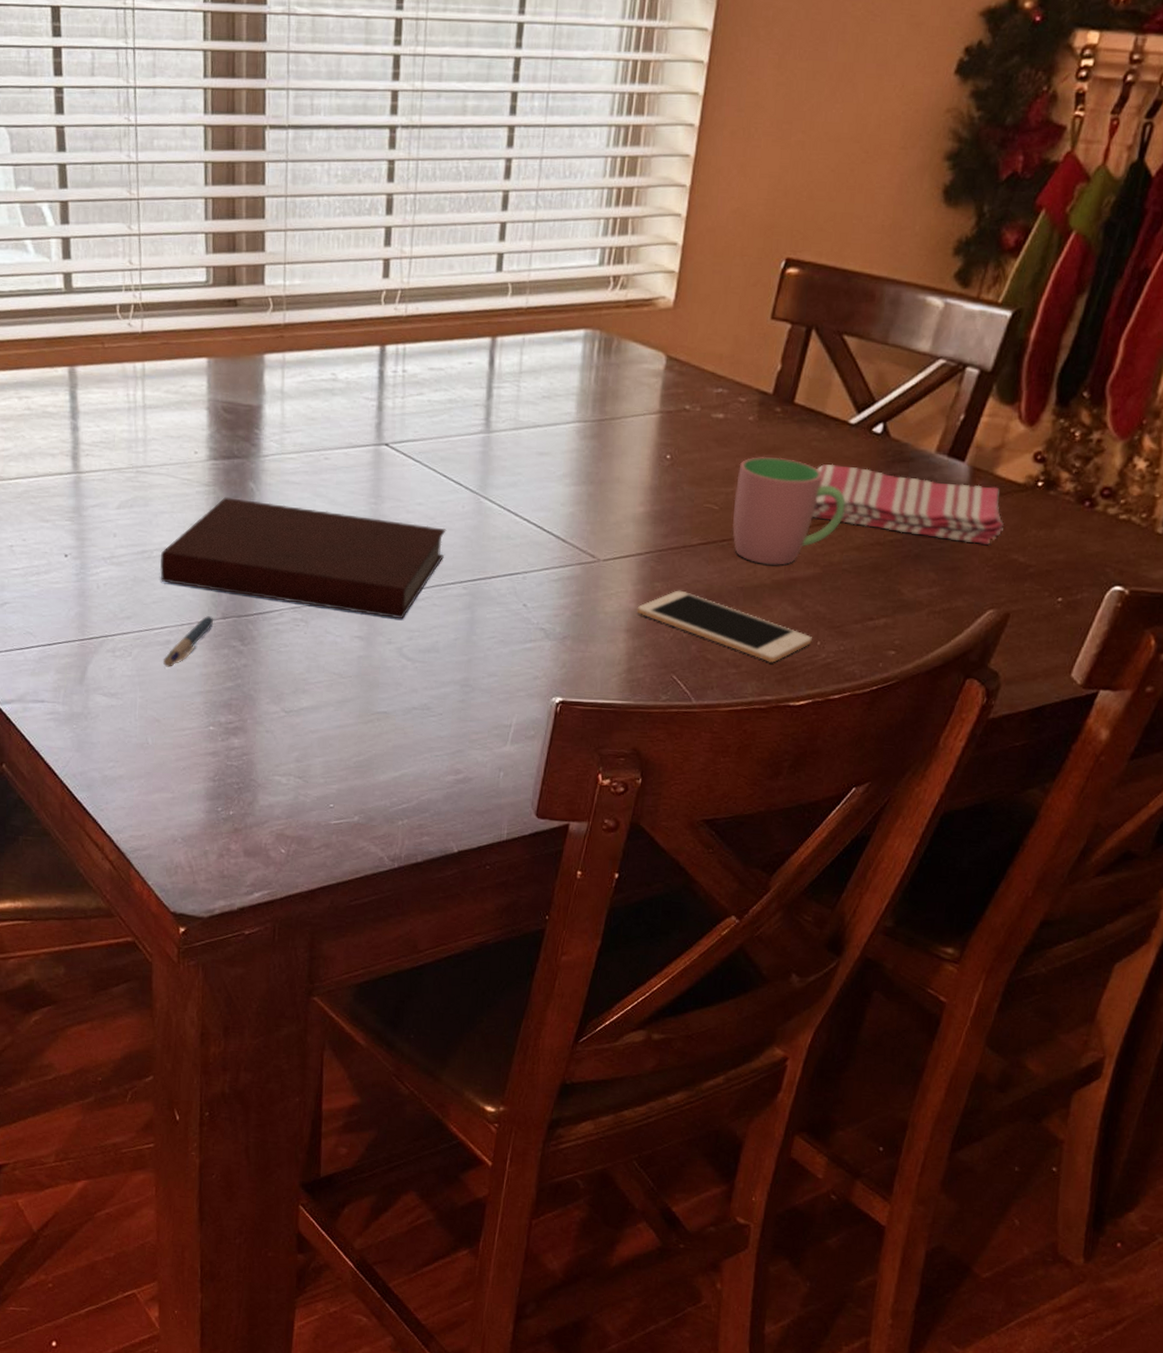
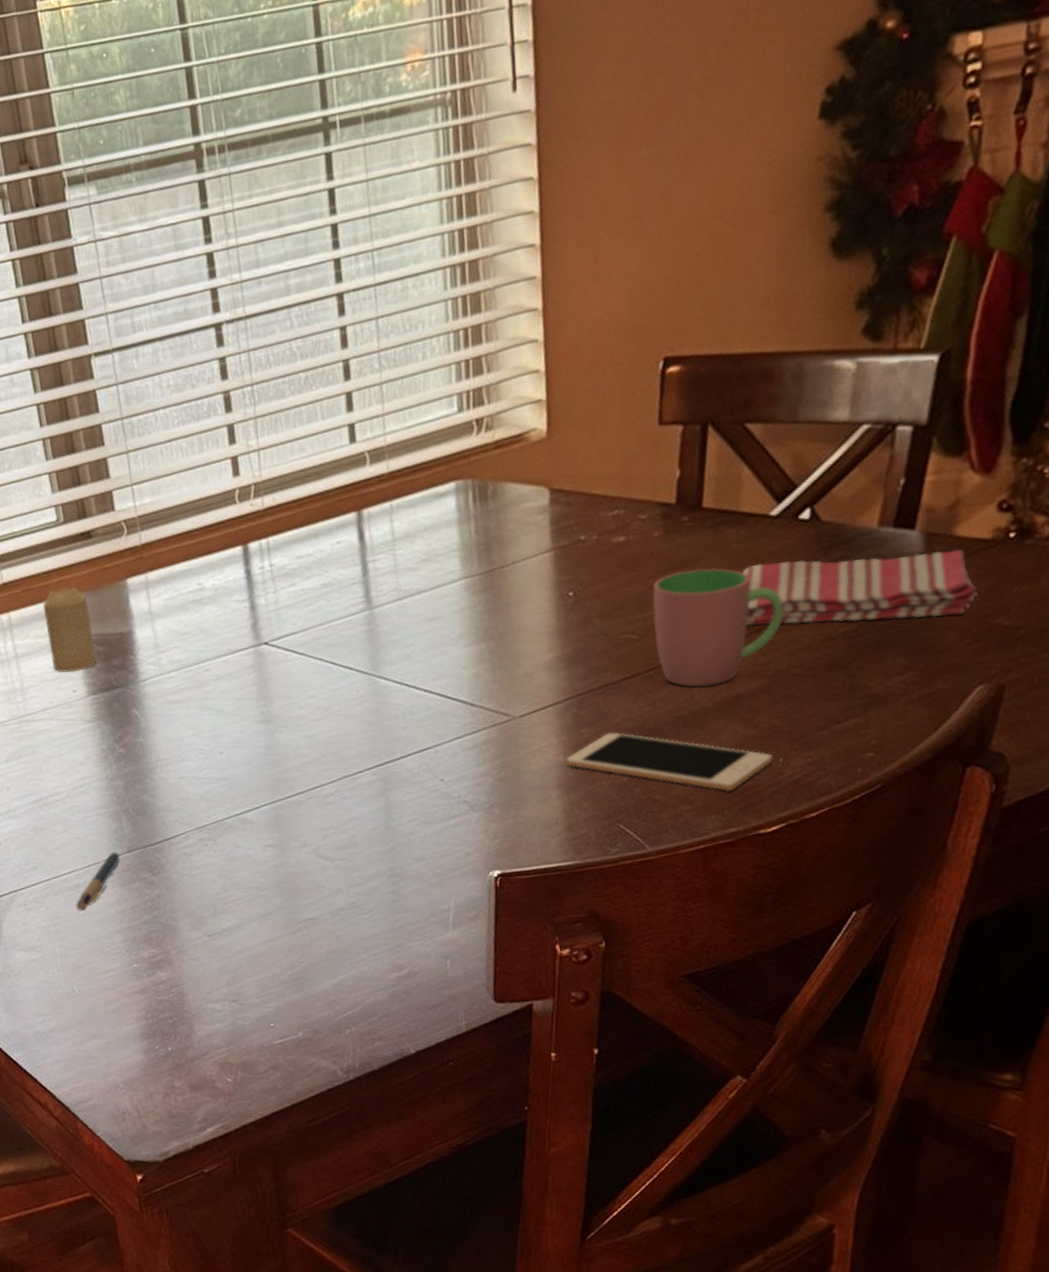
notebook: present [160,497,447,619] -> none [56,716,346,827]
candle: none [178,348,224,434] -> present [42,586,97,673]

